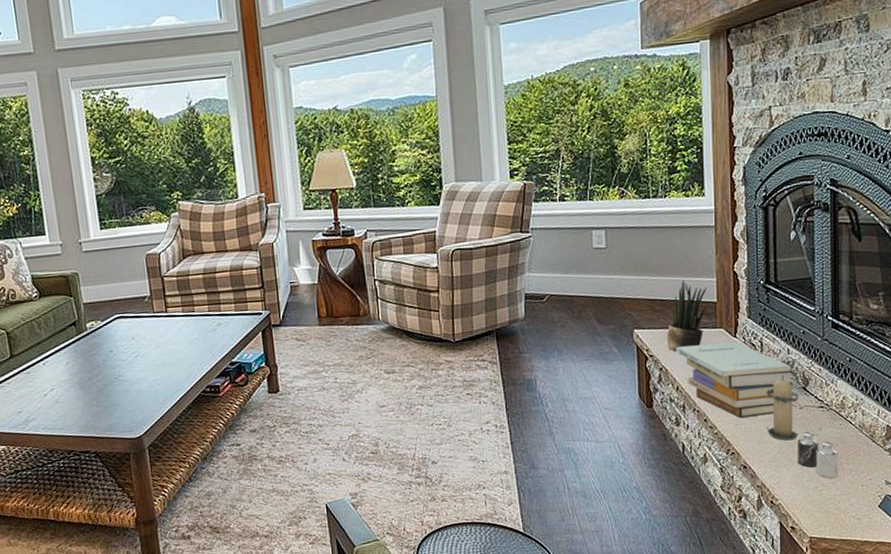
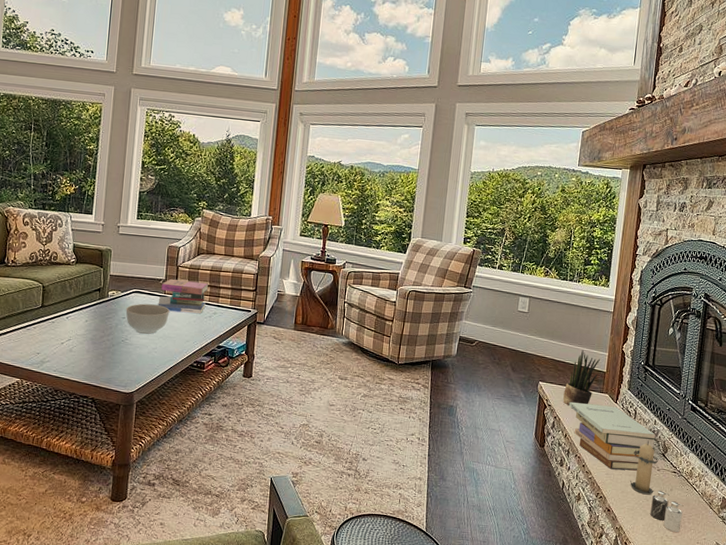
bowl: none [111,327,165,366] -> present [125,303,170,334]
books: none [147,290,206,333] -> present [158,278,209,314]

